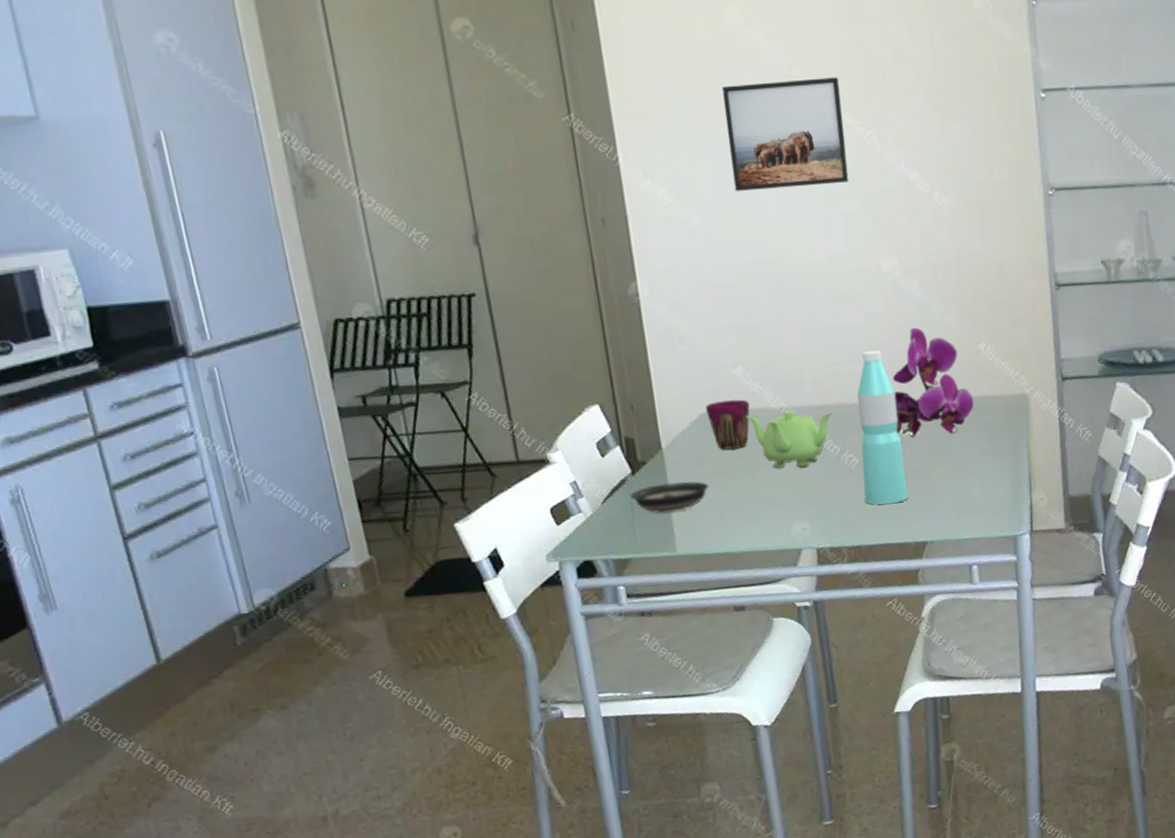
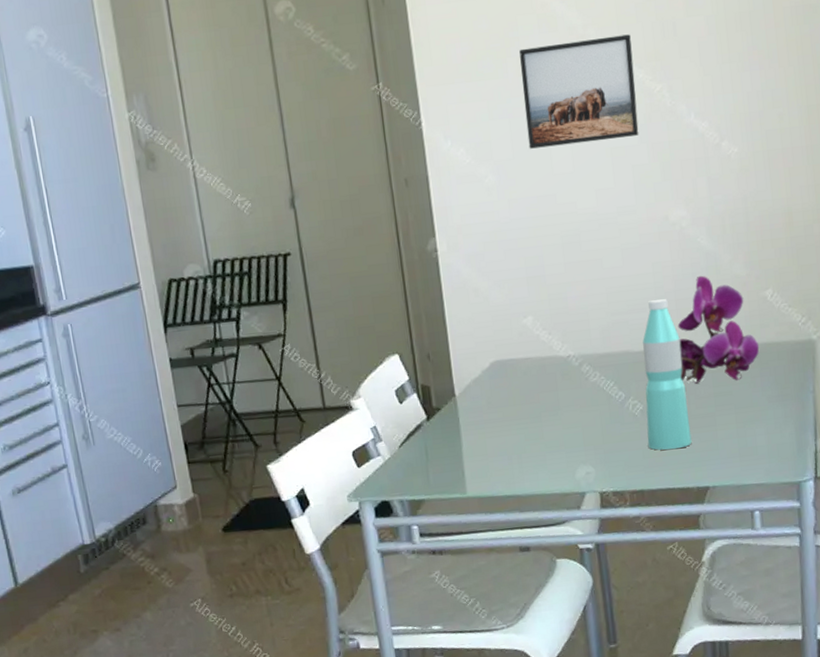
saucer: present [630,481,709,514] -> none [425,426,498,458]
cup: present [706,399,750,450] -> none [497,348,539,397]
teapot: present [746,410,834,468] -> none [534,358,619,414]

